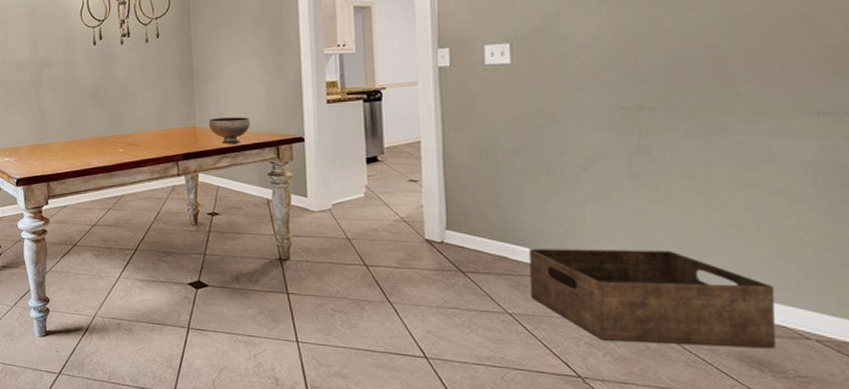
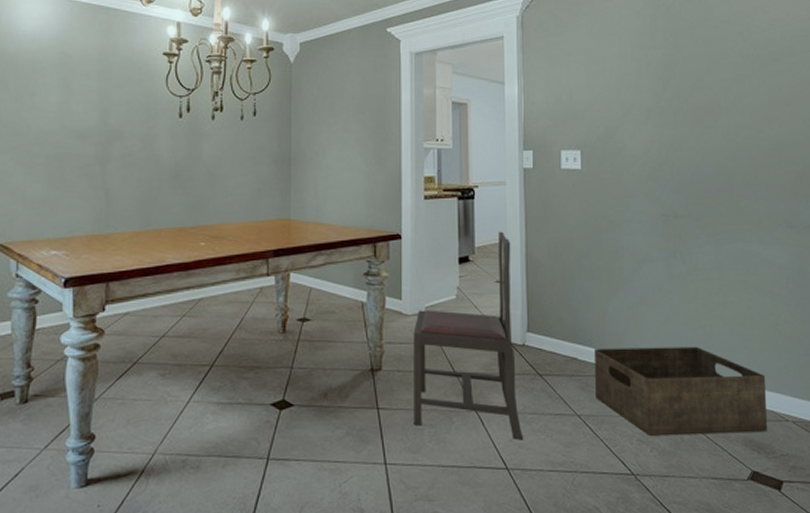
bowl: present [208,117,251,145] -> none [304,210,349,241]
dining chair: none [320,131,443,333] -> present [413,231,523,440]

